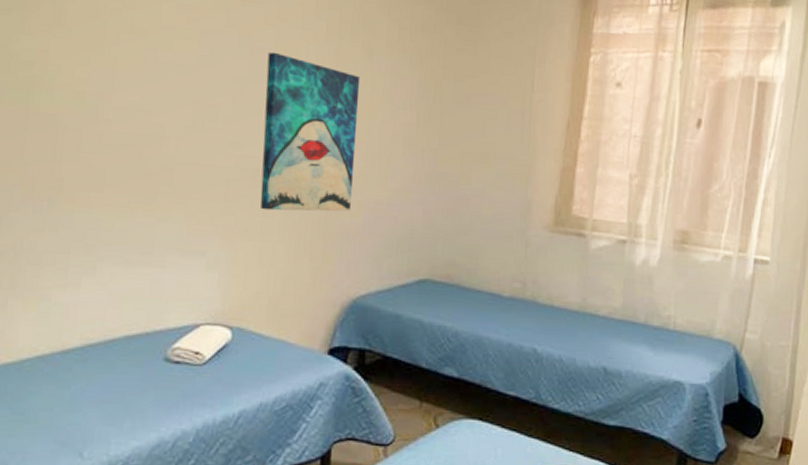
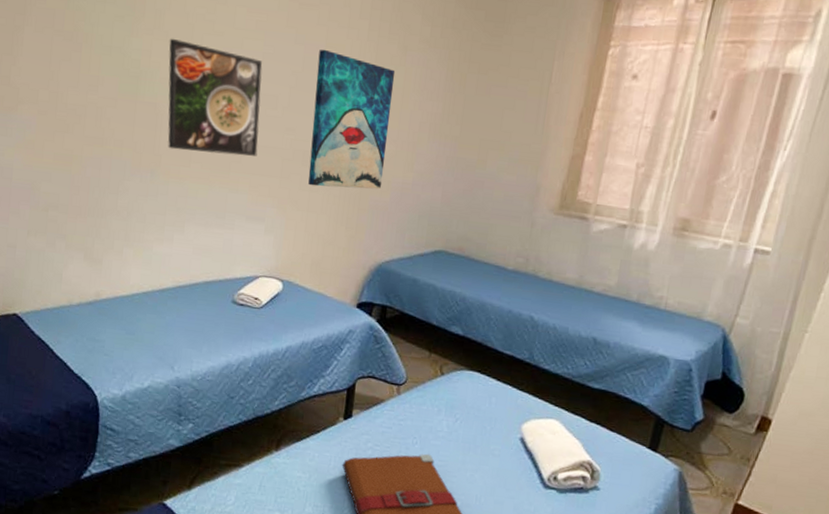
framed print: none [72,36,198,177] -> present [168,38,263,156]

